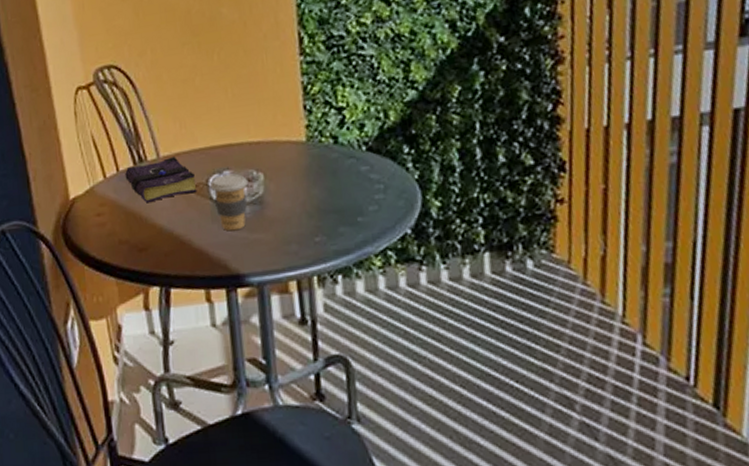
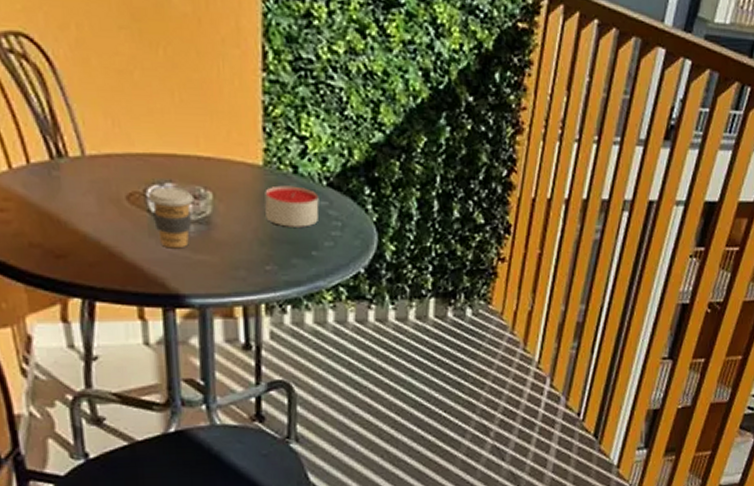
book: present [125,157,197,204] -> none [38,157,132,206]
candle: none [309,155,361,197] -> present [265,185,319,227]

